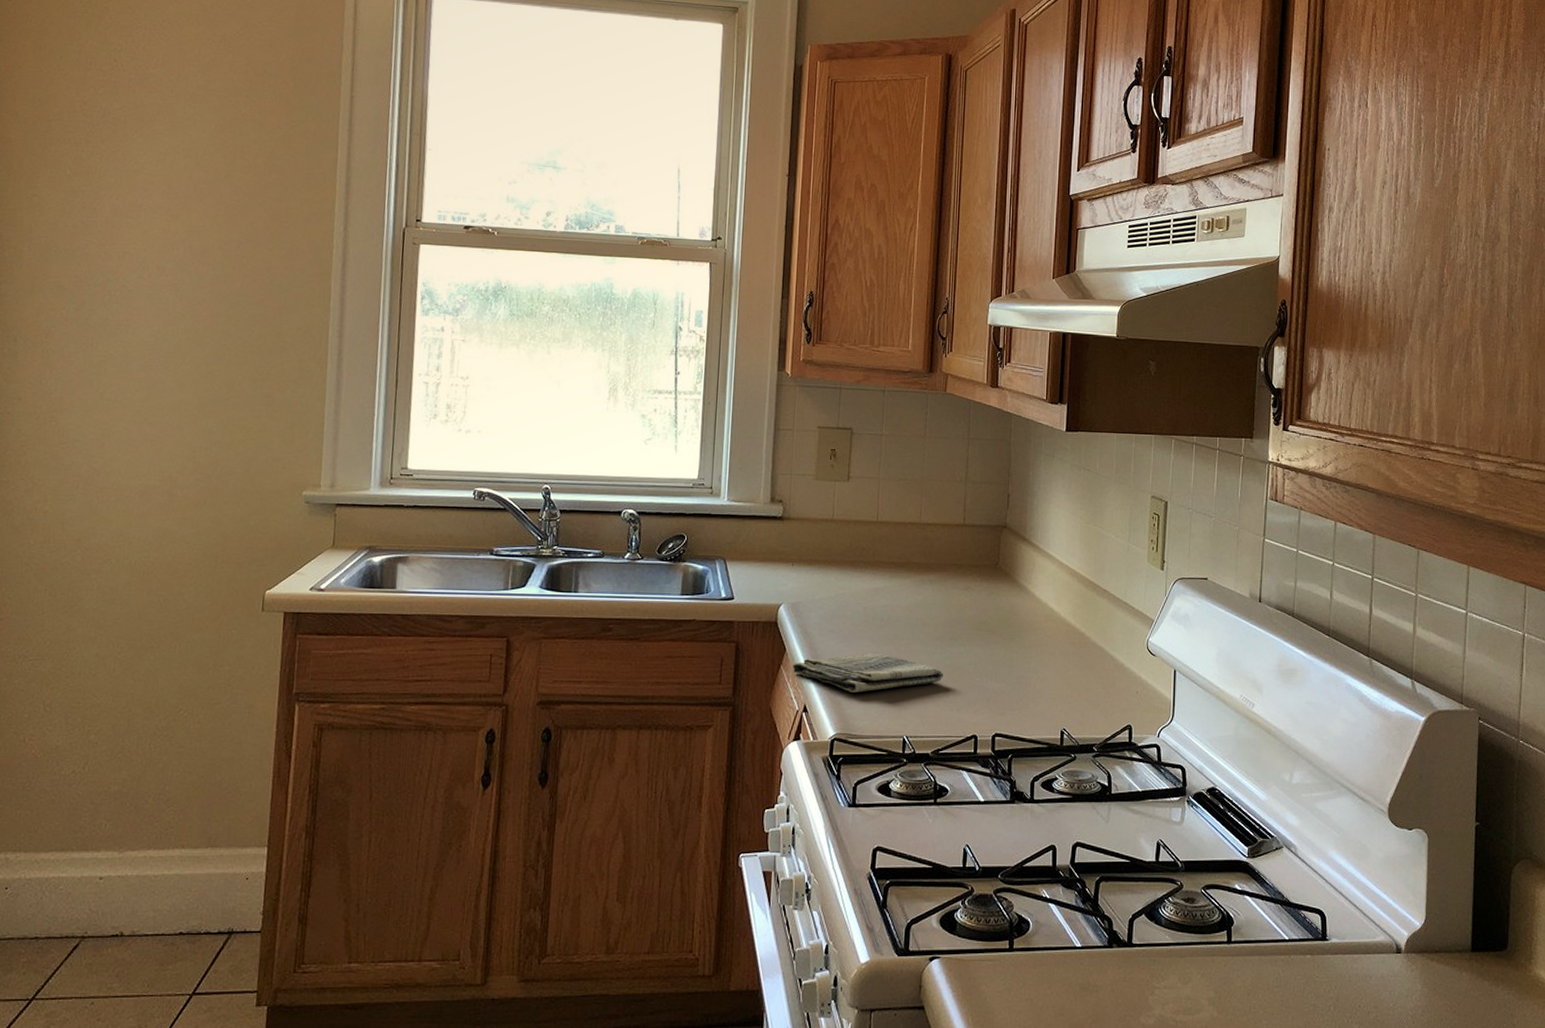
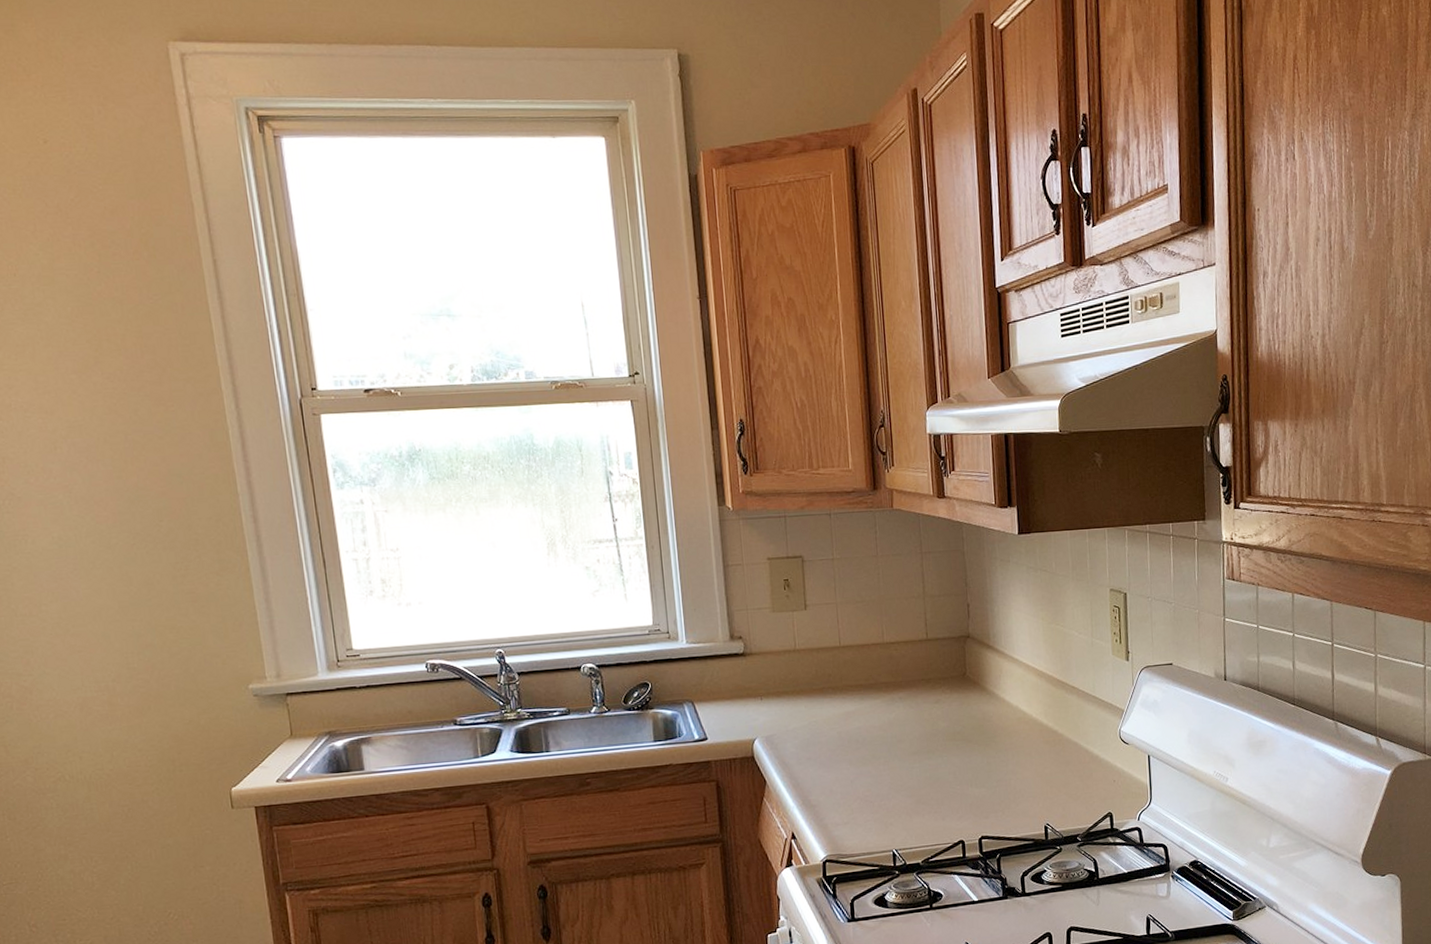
dish towel: present [792,652,944,693] -> none [774,774,925,815]

